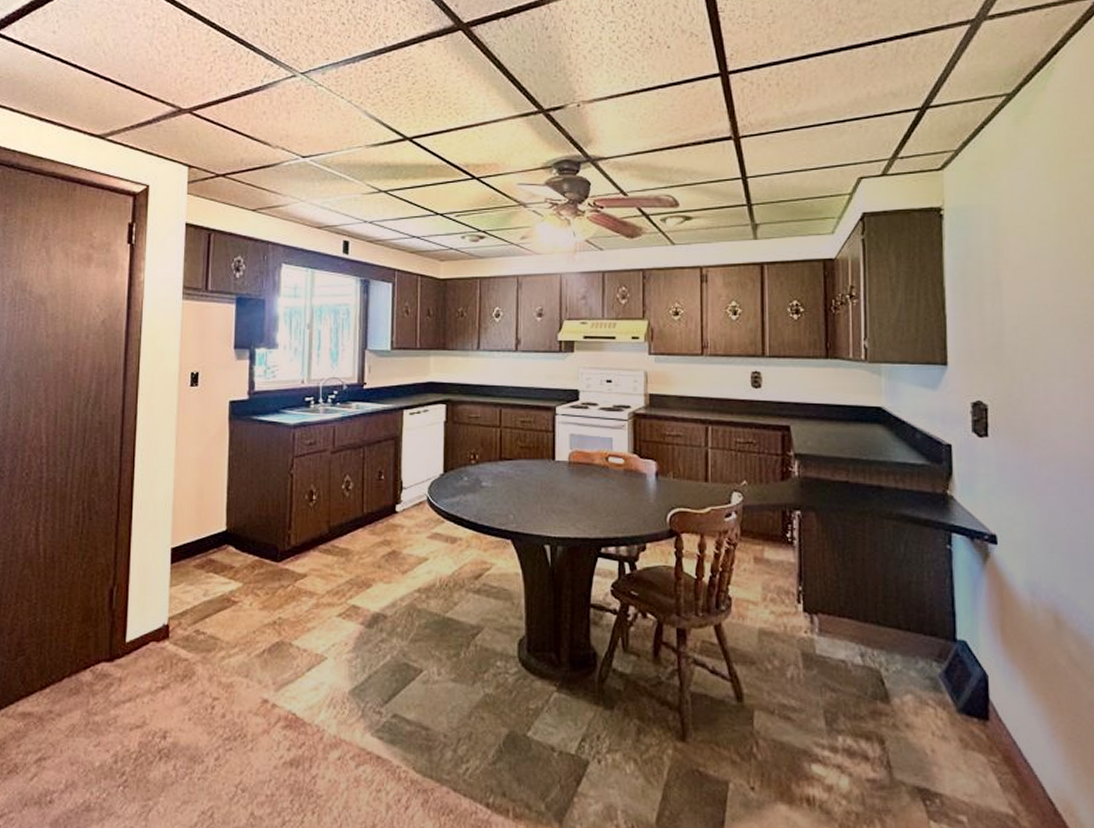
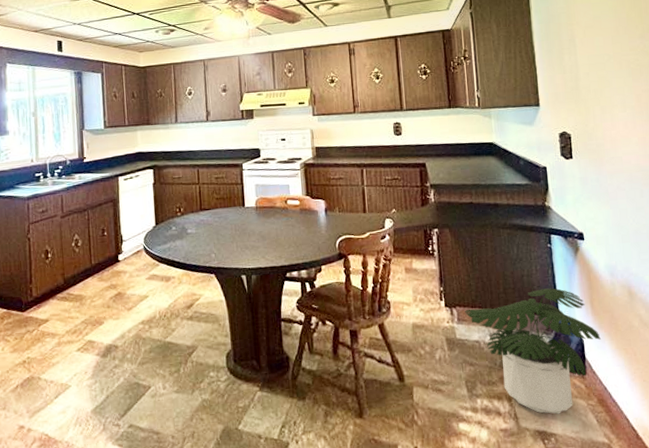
potted plant: none [829,602,1012,769] -> present [464,288,601,414]

